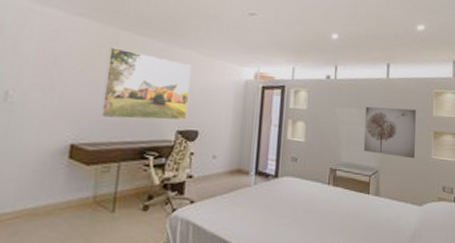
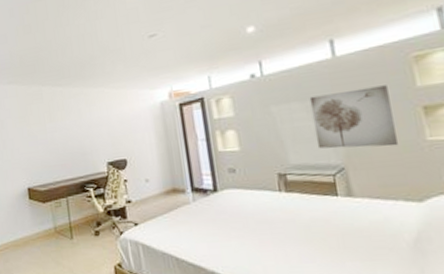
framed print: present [101,47,191,120] -> none [36,100,114,163]

